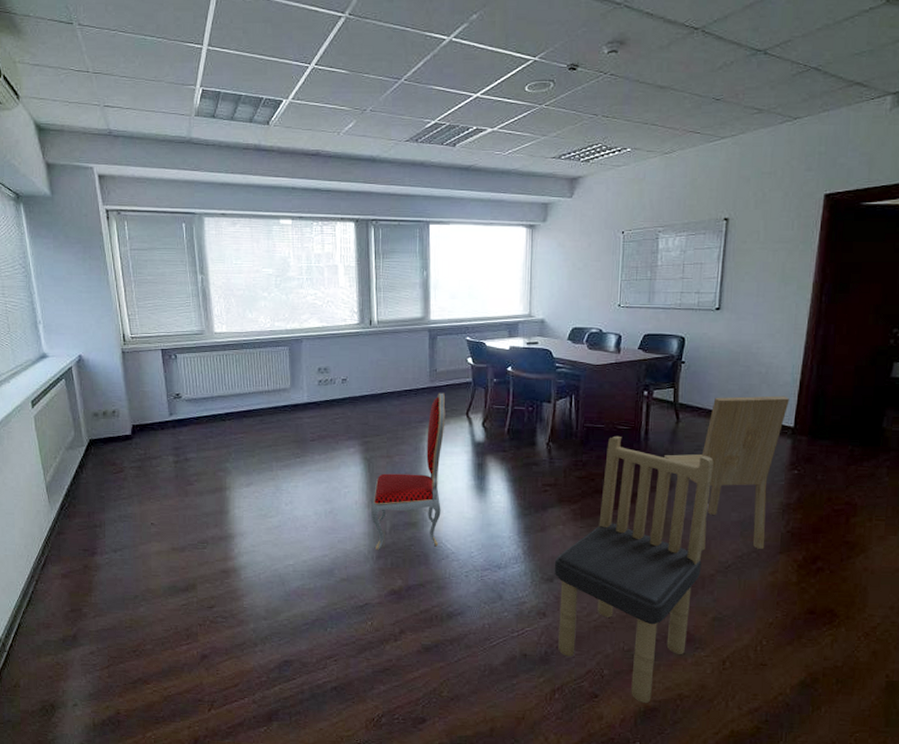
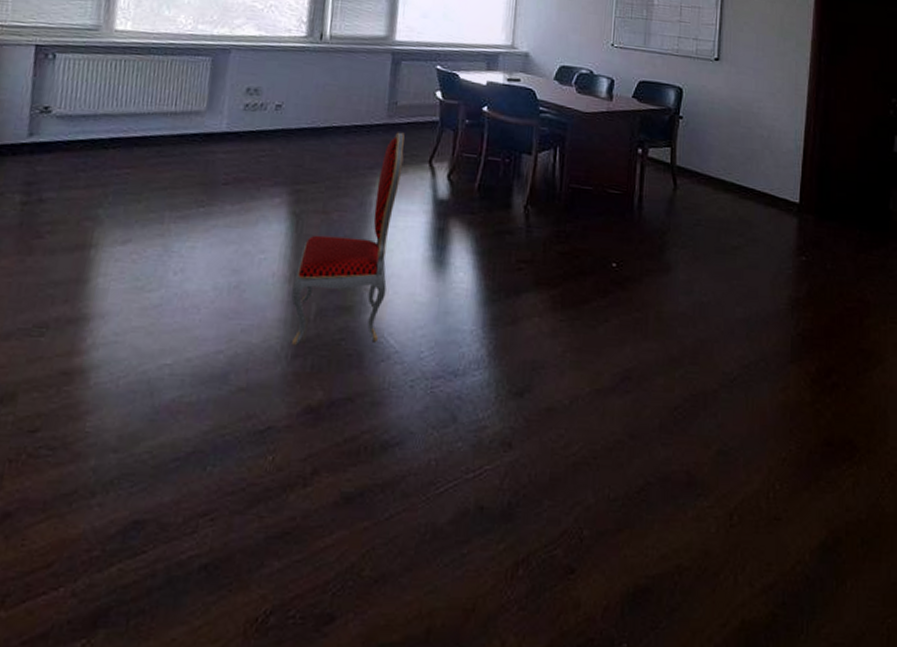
dining chair: present [554,435,714,704] -> none [525,201,715,582]
dining chair: present [663,395,790,551] -> none [659,161,794,357]

